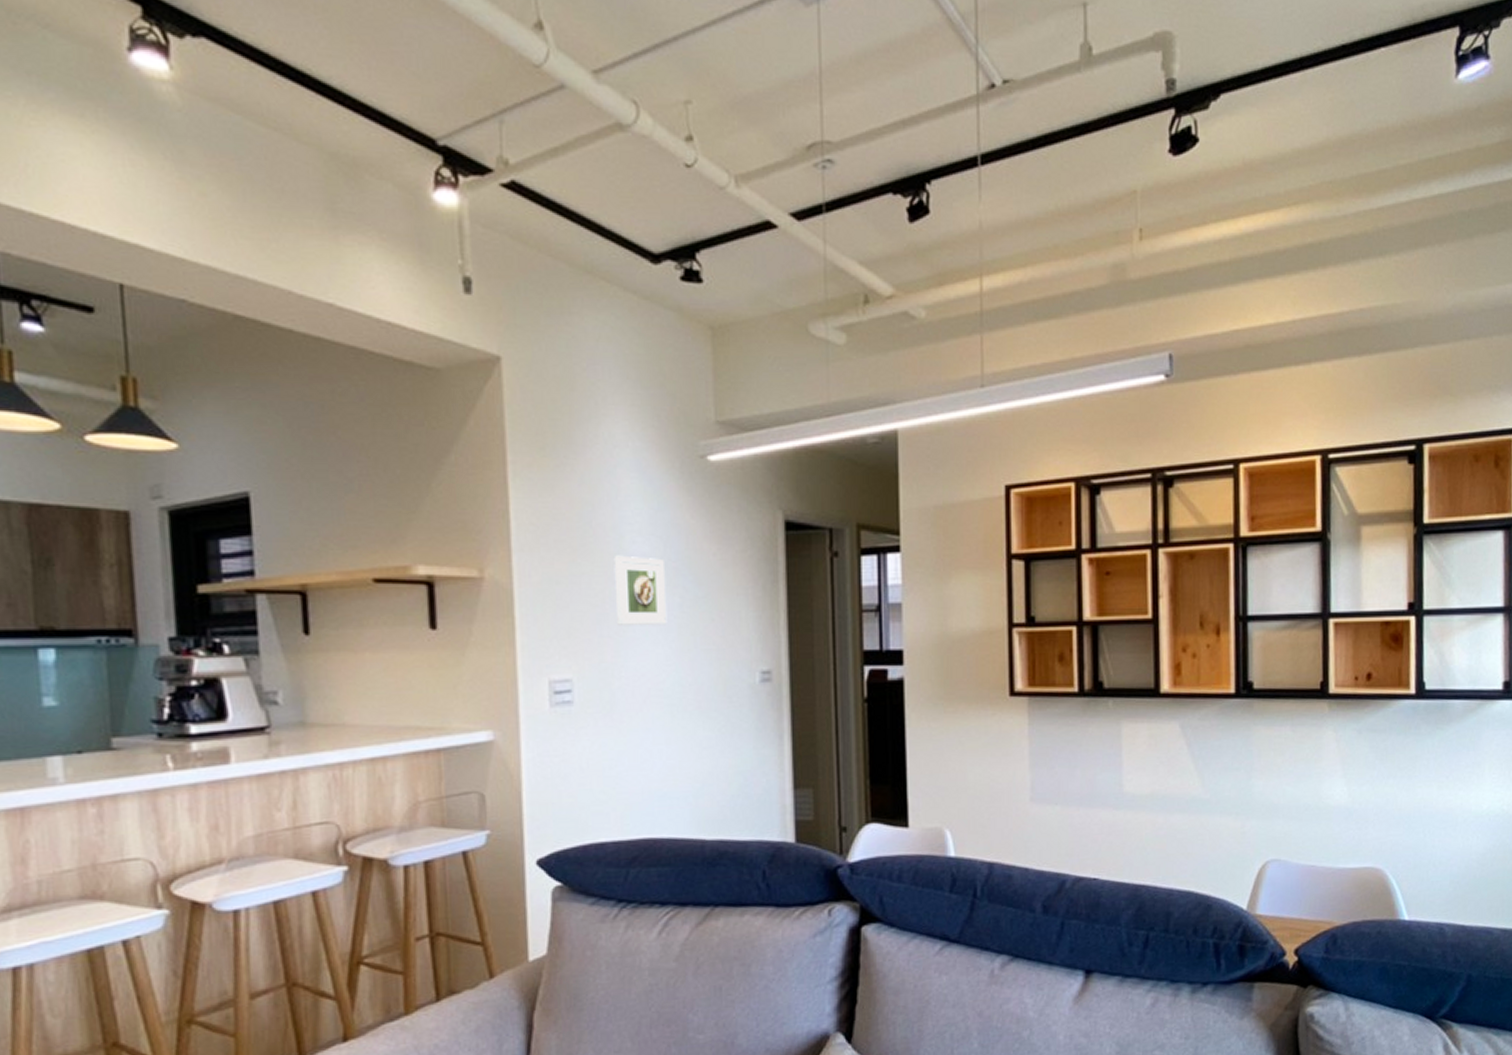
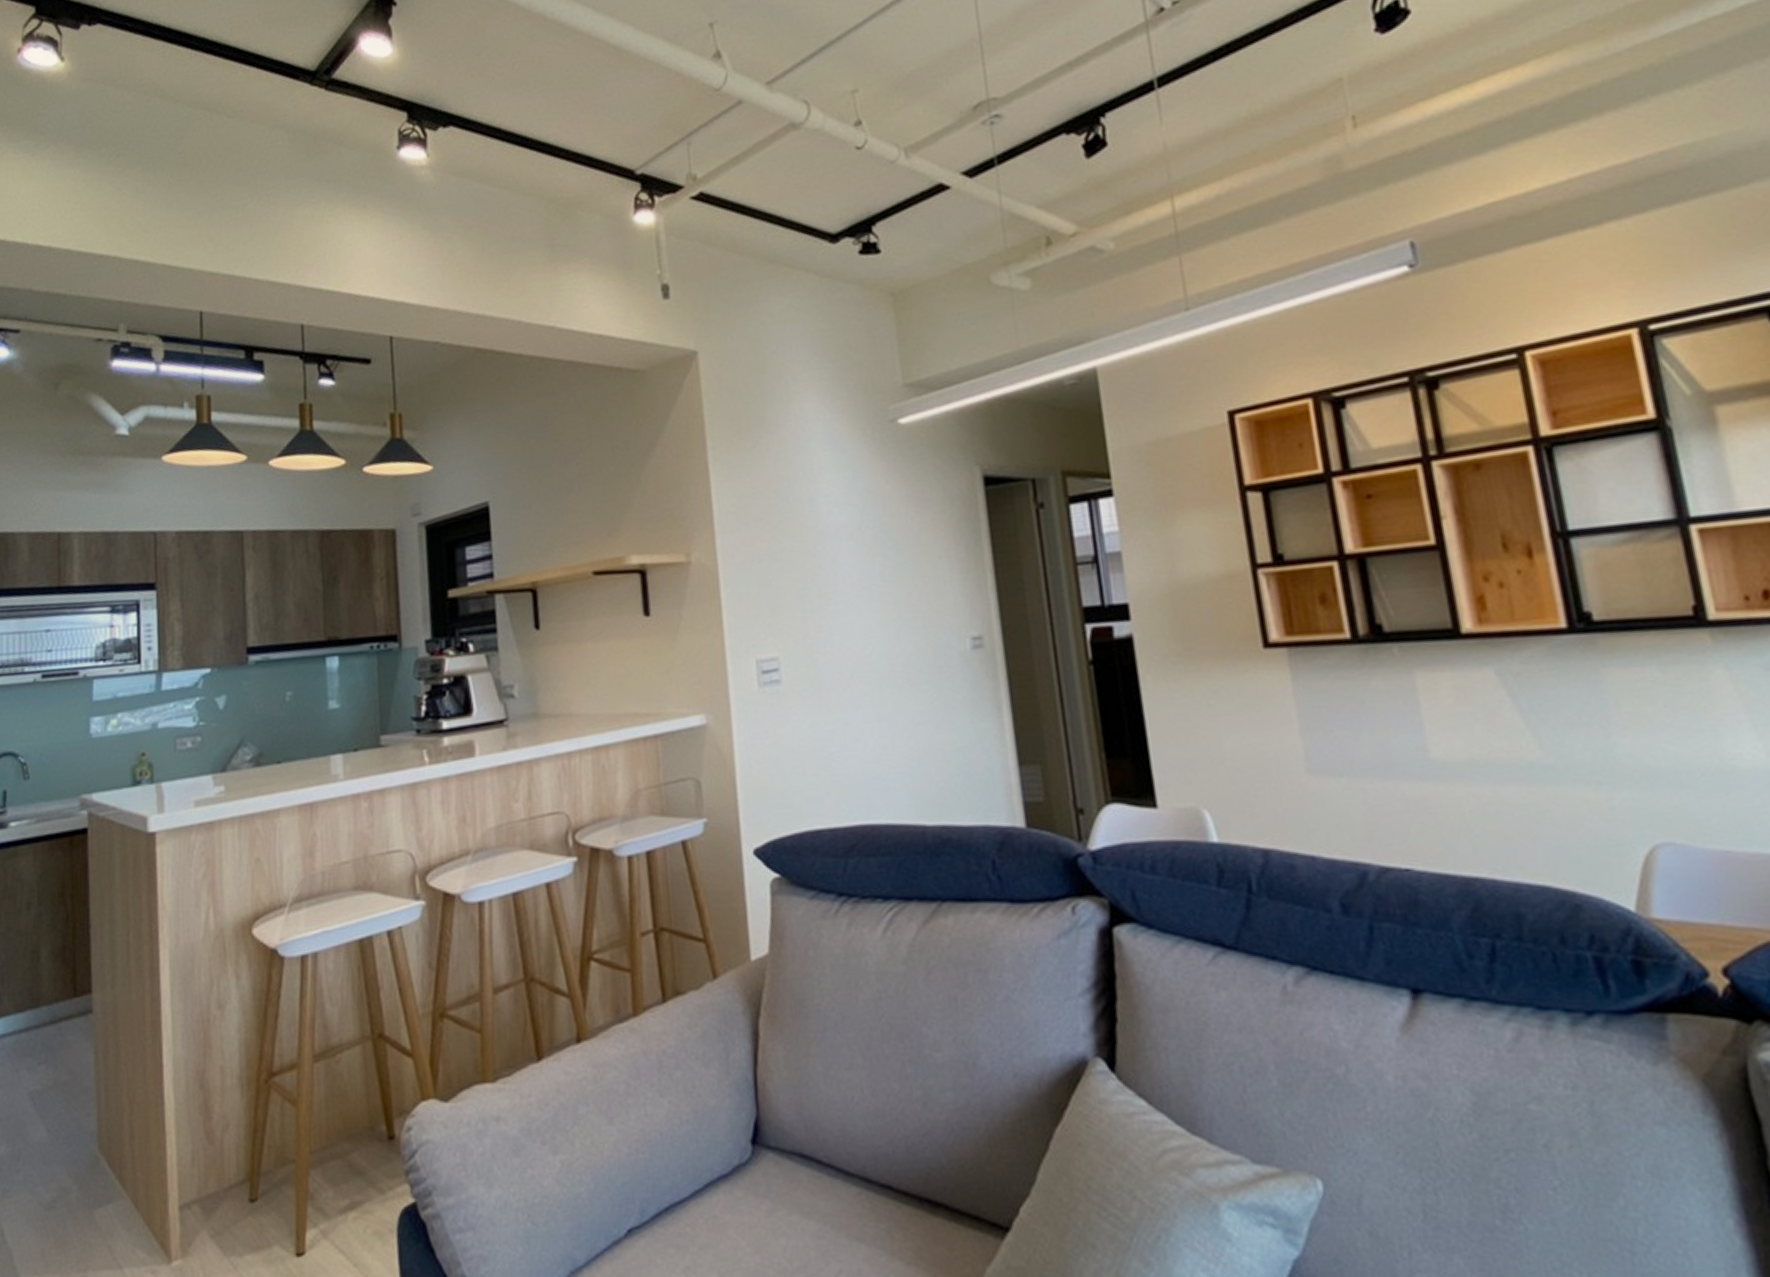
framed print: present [613,555,668,626] -> none [812,527,870,599]

